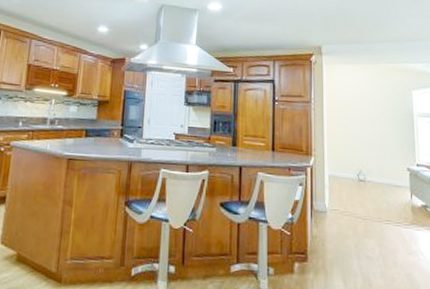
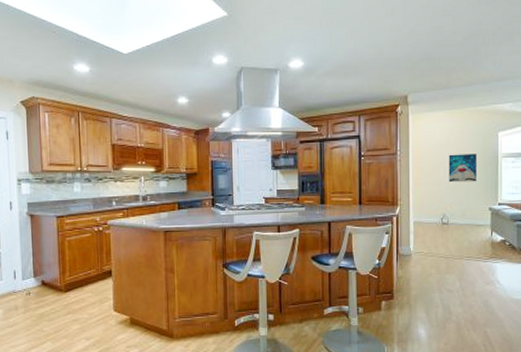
wall art: none [363,108,393,139] -> present [448,154,477,183]

